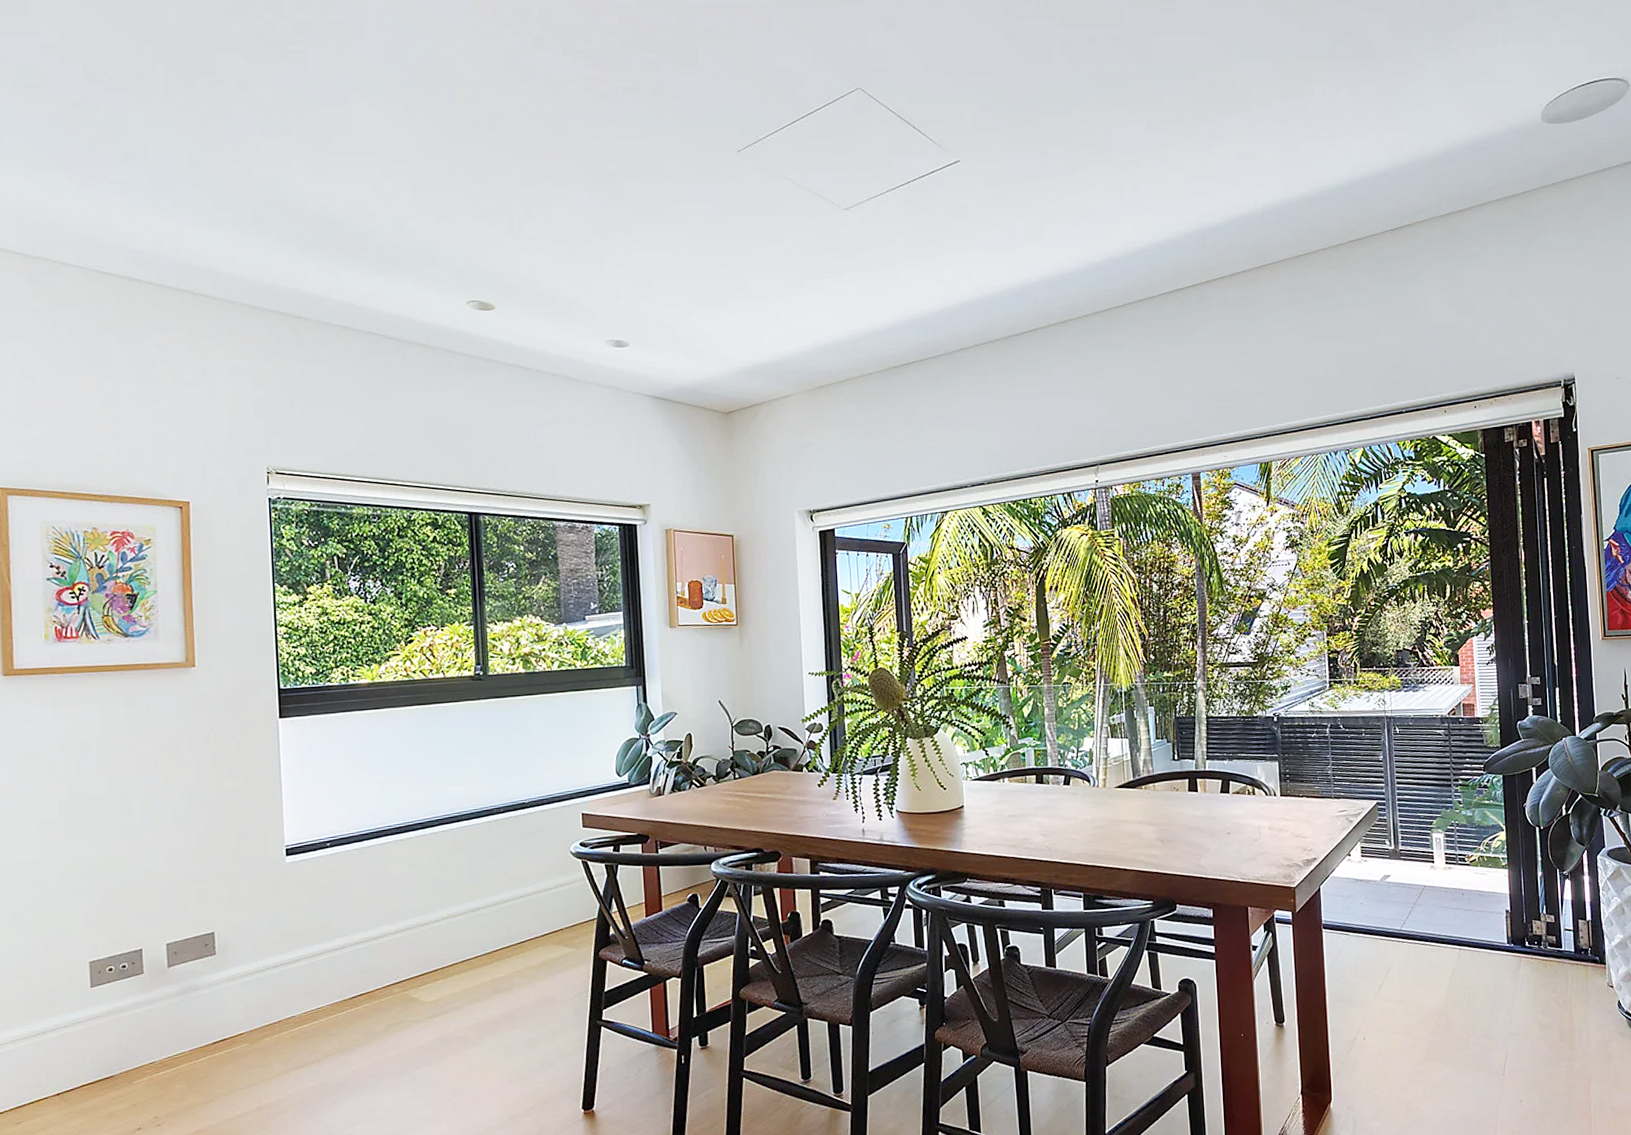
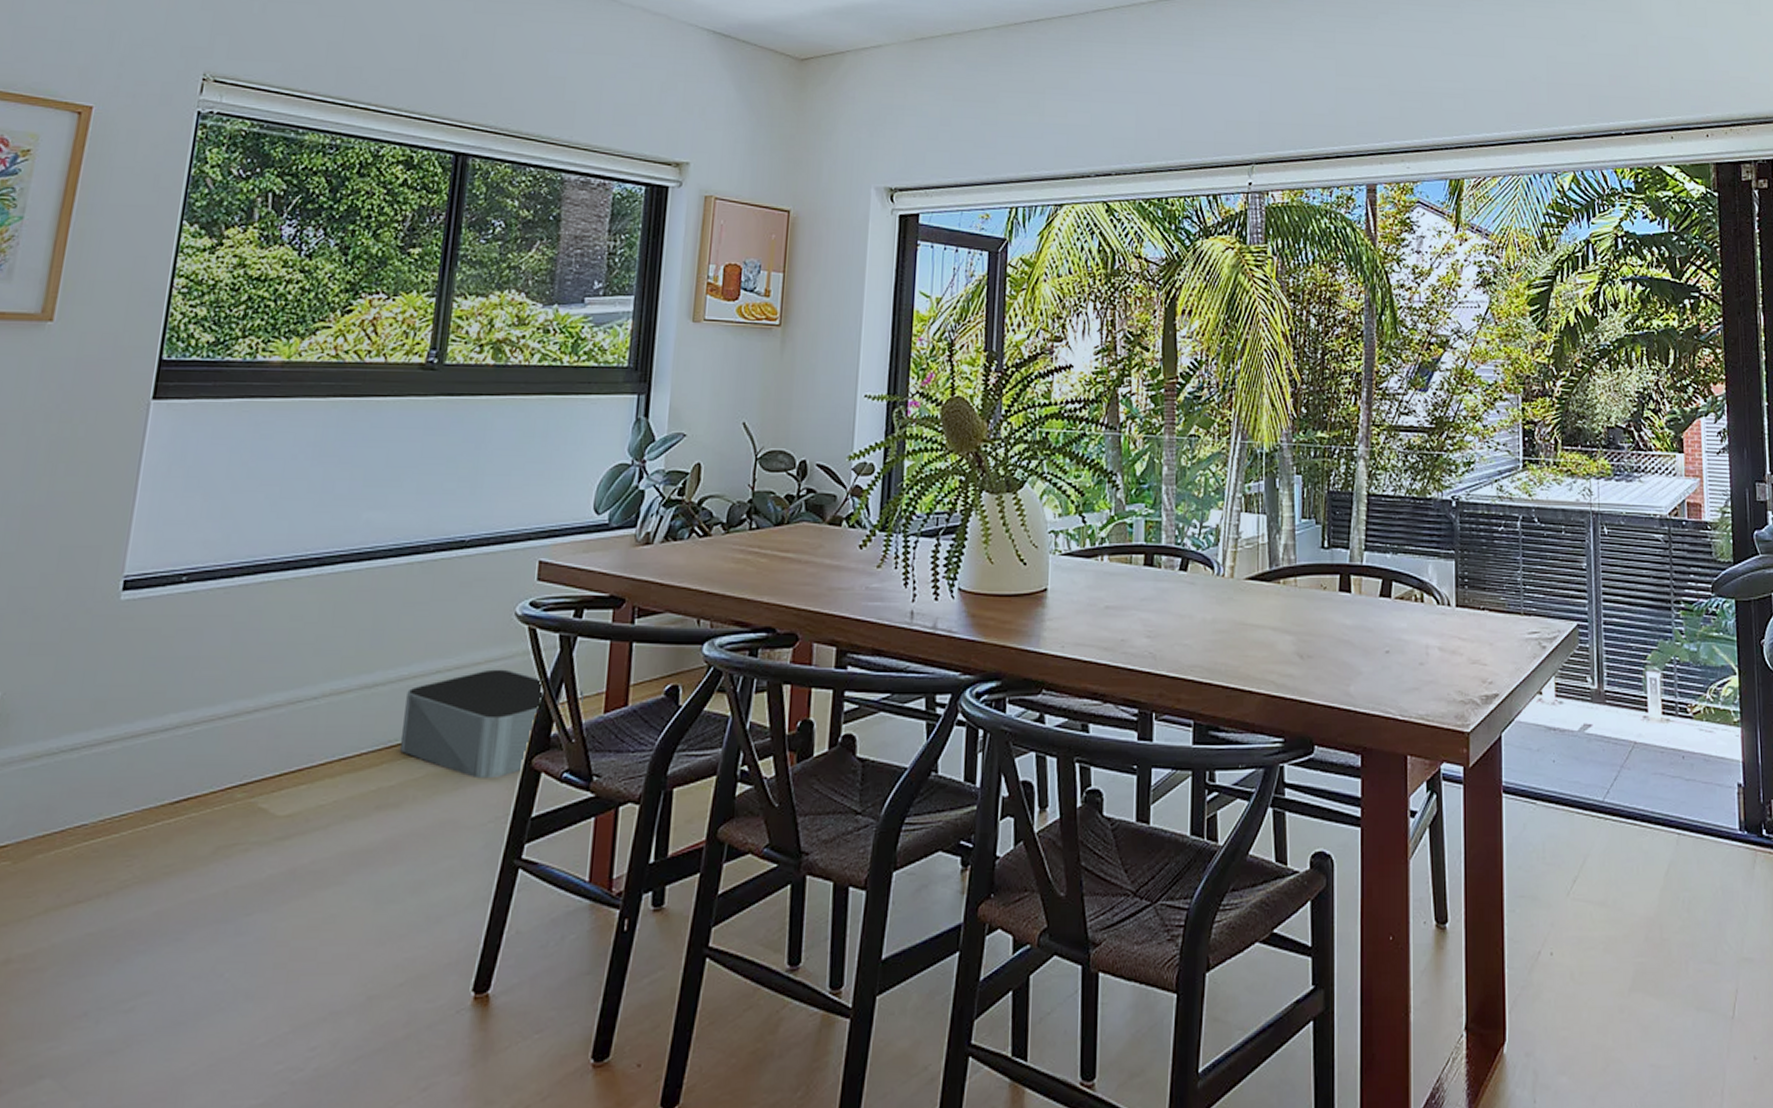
storage bin: none [502,891,629,968] -> present [400,669,584,779]

